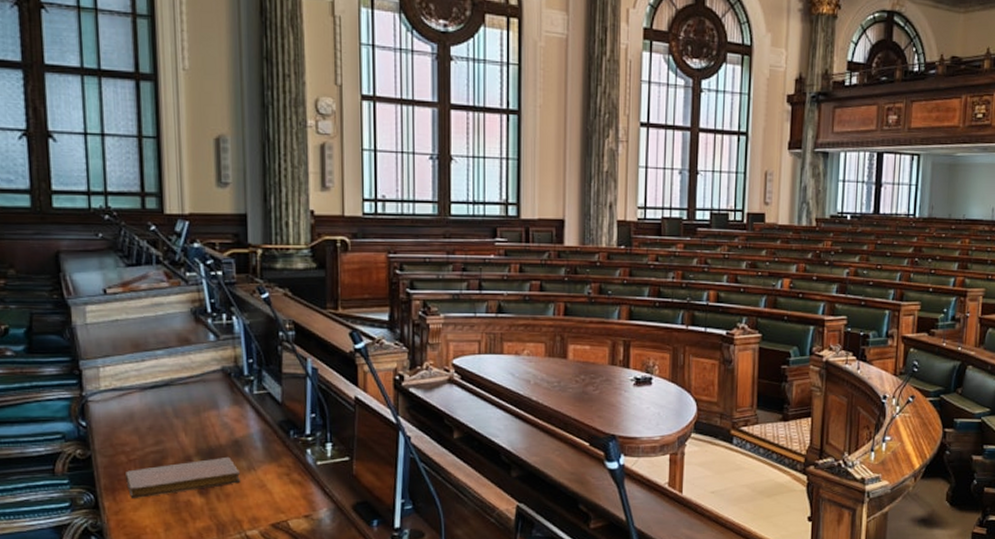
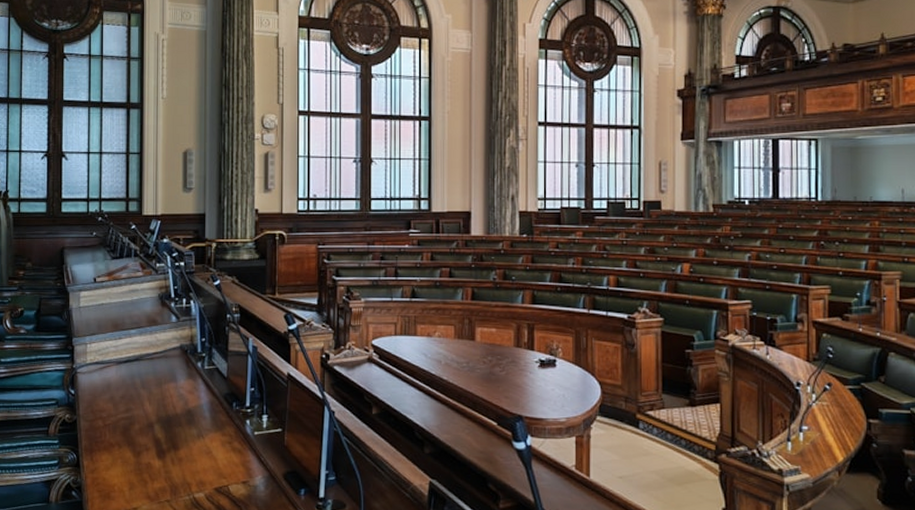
notebook: present [126,456,241,498] -> none [102,424,192,459]

